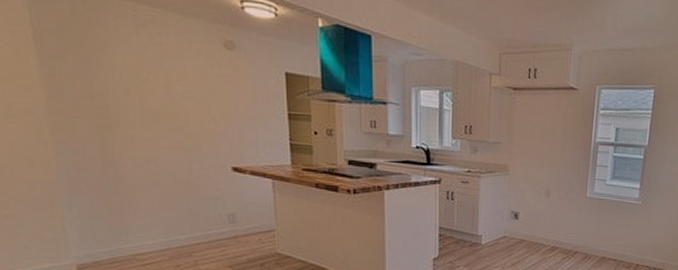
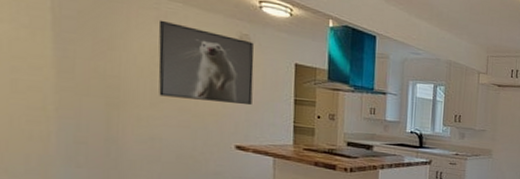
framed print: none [138,29,244,121] -> present [158,20,254,105]

